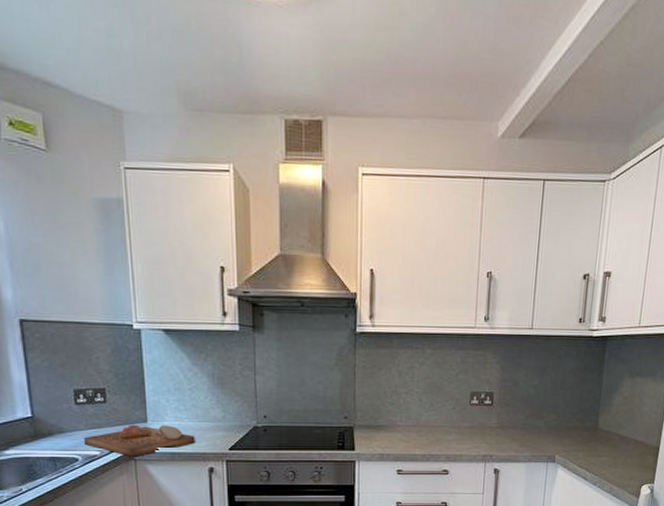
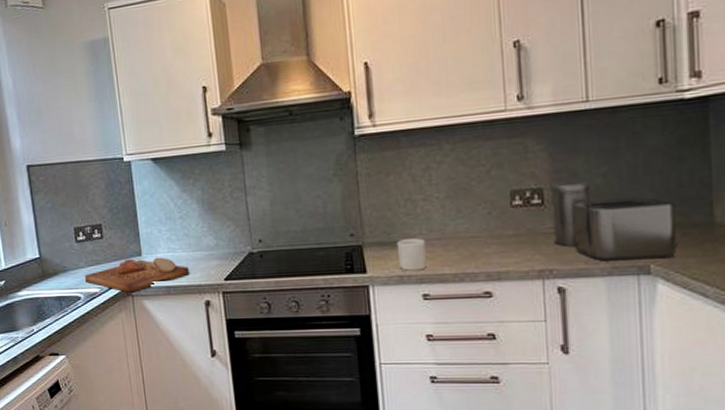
mug: none [381,424,405,450] -> present [396,238,427,271]
canister: none [497,389,525,438] -> present [550,181,591,247]
toaster: none [509,405,576,451] -> present [572,197,678,261]

